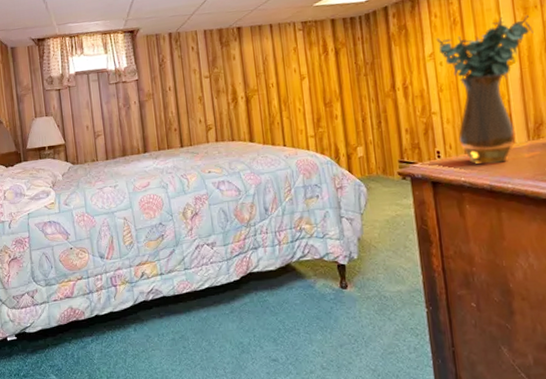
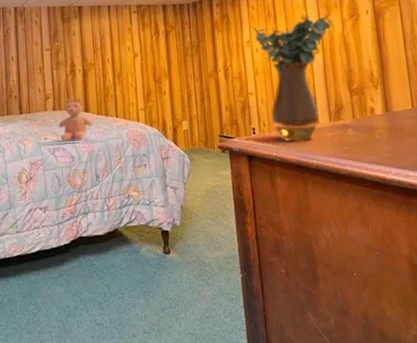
stuffed animal: none [222,127,259,175] -> present [58,97,93,142]

